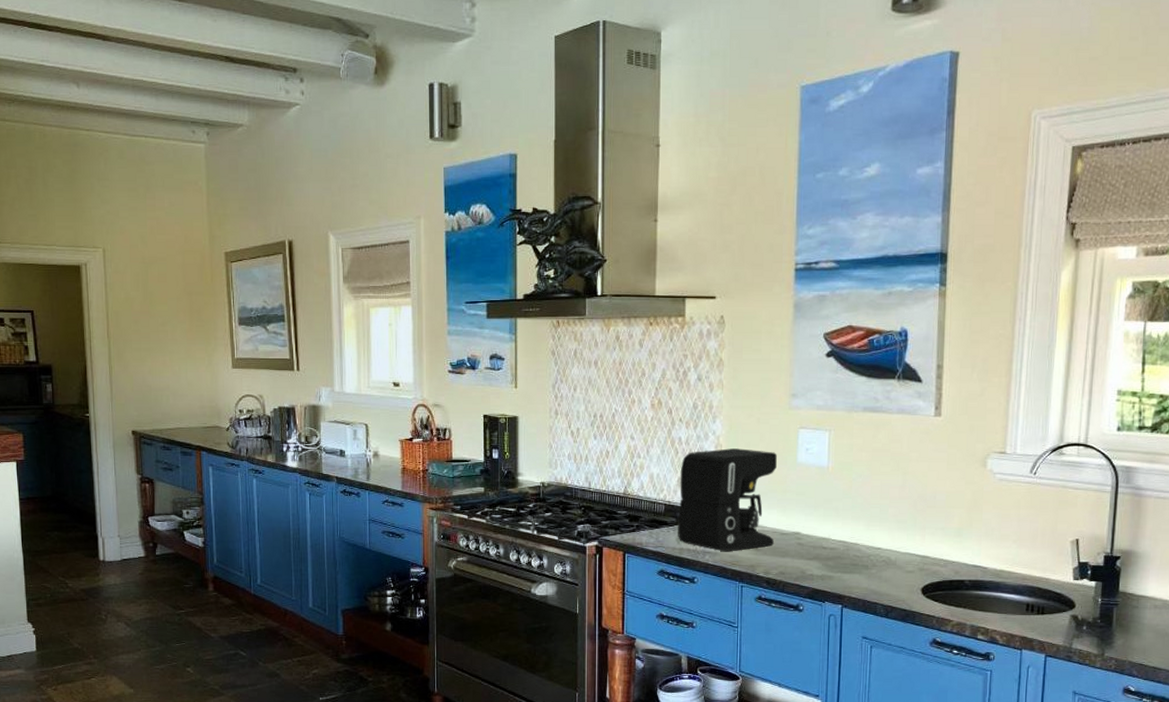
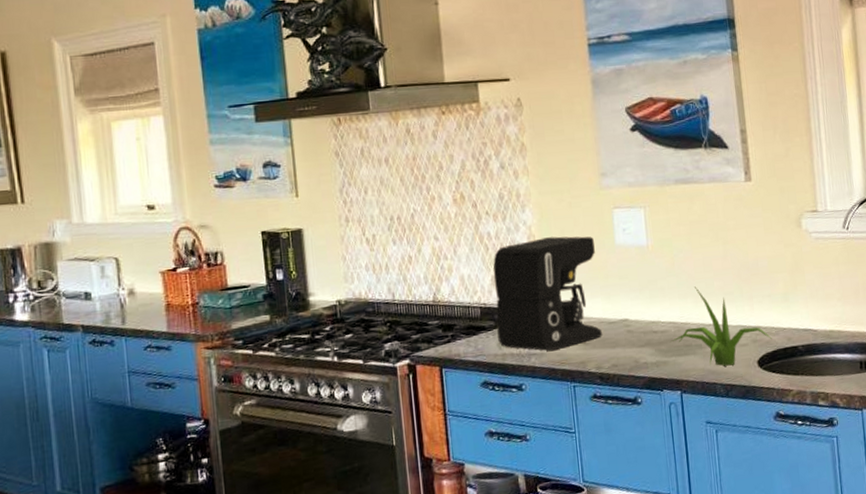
plant: none [838,511,939,589] -> present [671,286,772,367]

